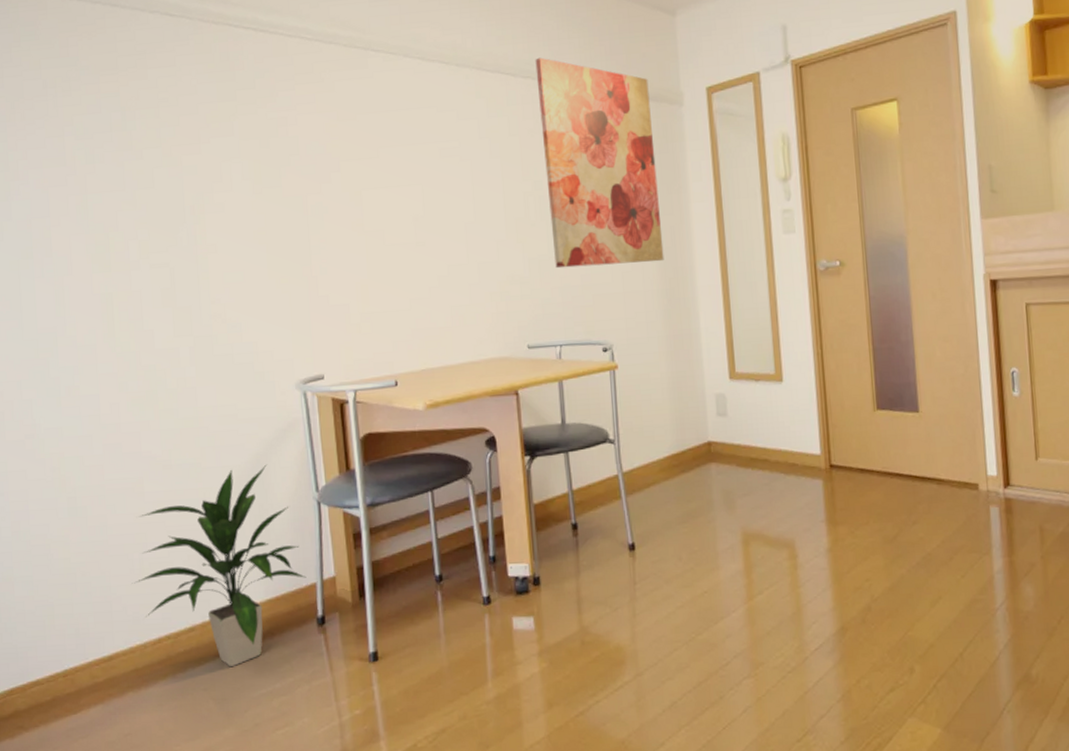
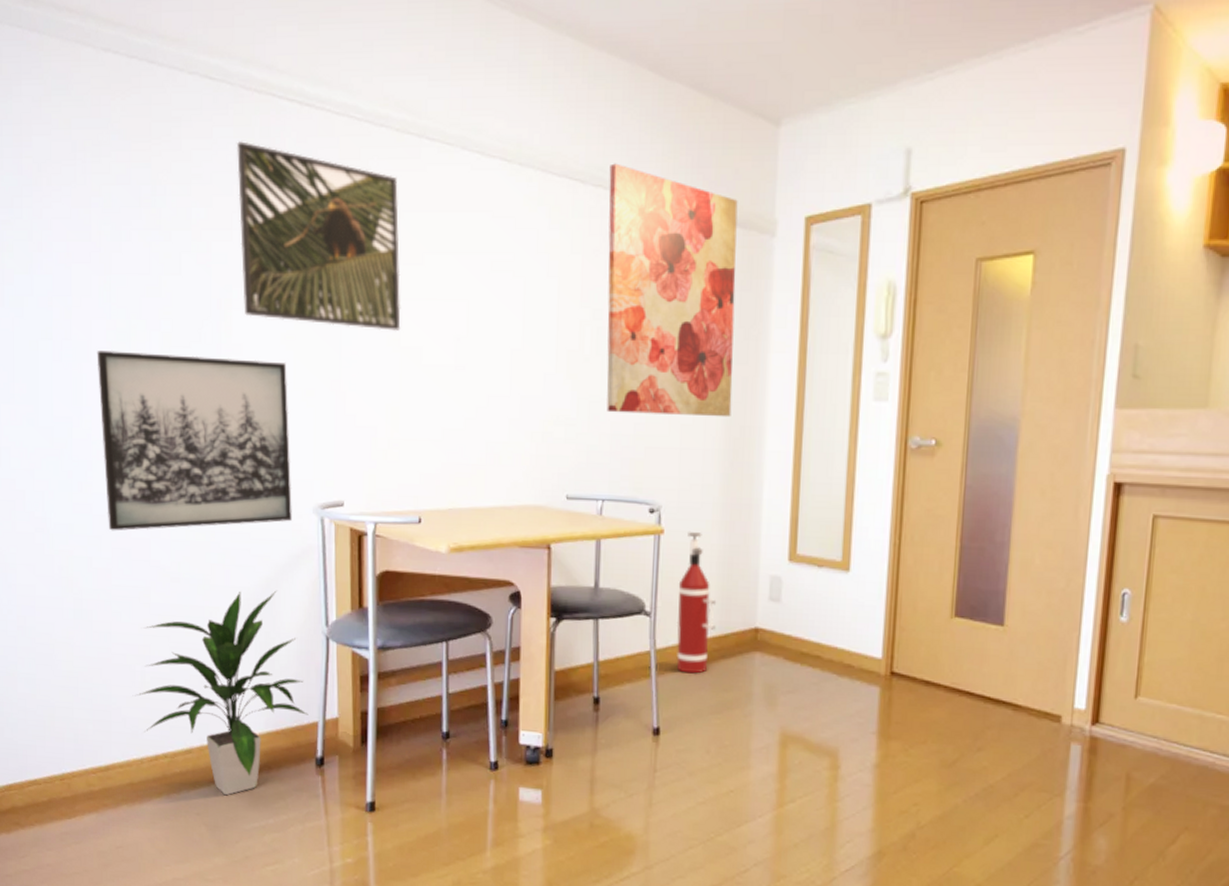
wall art: none [77,256,276,429] -> present [97,351,292,531]
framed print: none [199,66,363,219] -> present [237,141,401,331]
fire extinguisher: none [636,364,674,491] -> present [676,532,717,674]

